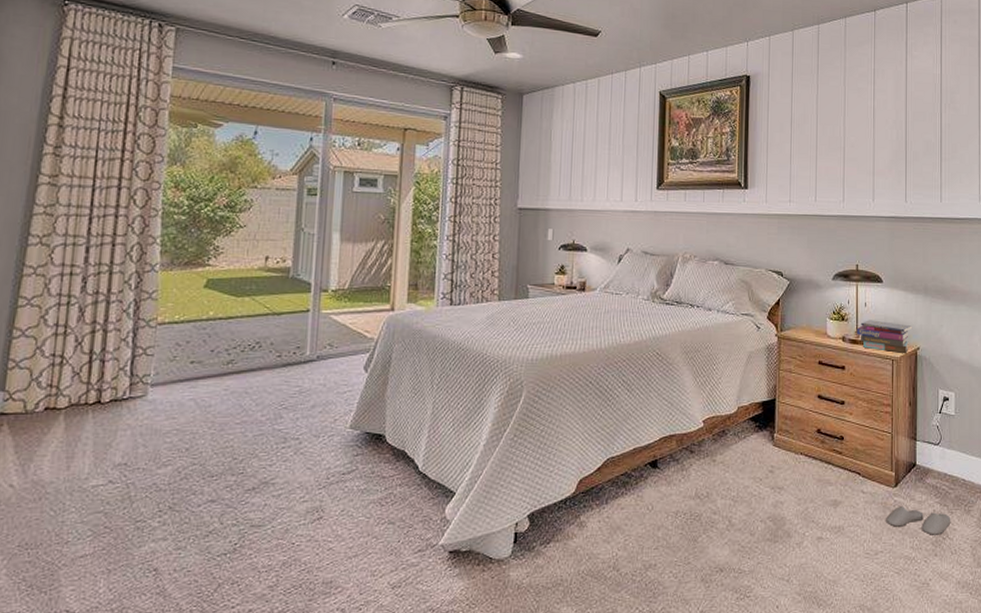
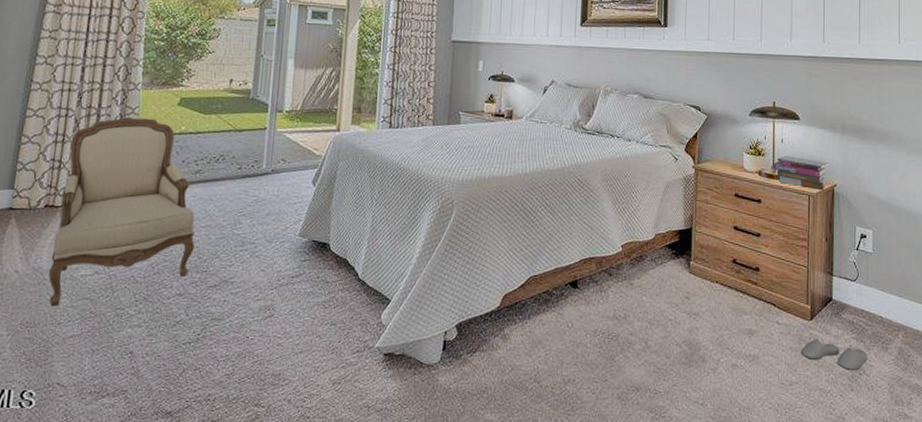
armchair: none [52,303,228,525] -> present [49,117,195,307]

